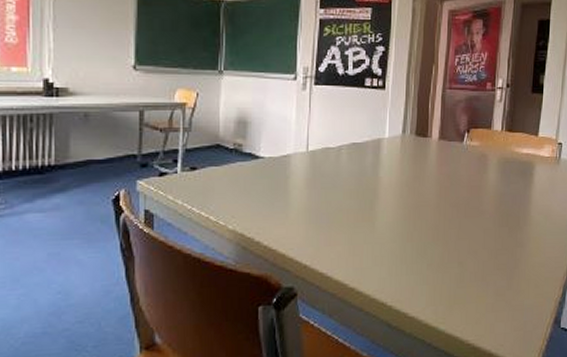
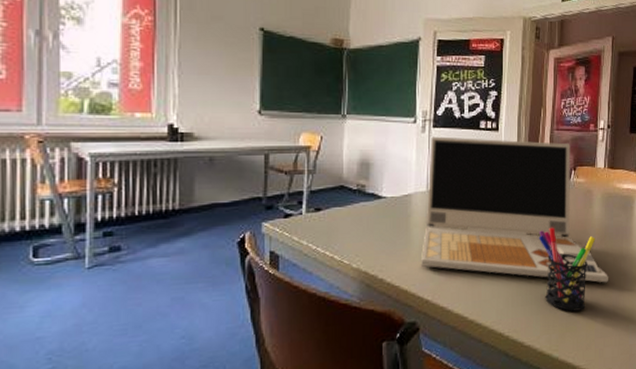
laptop: none [300,94,503,254] -> present [421,136,608,283]
pen holder: none [426,193,490,283] -> present [538,227,596,312]

